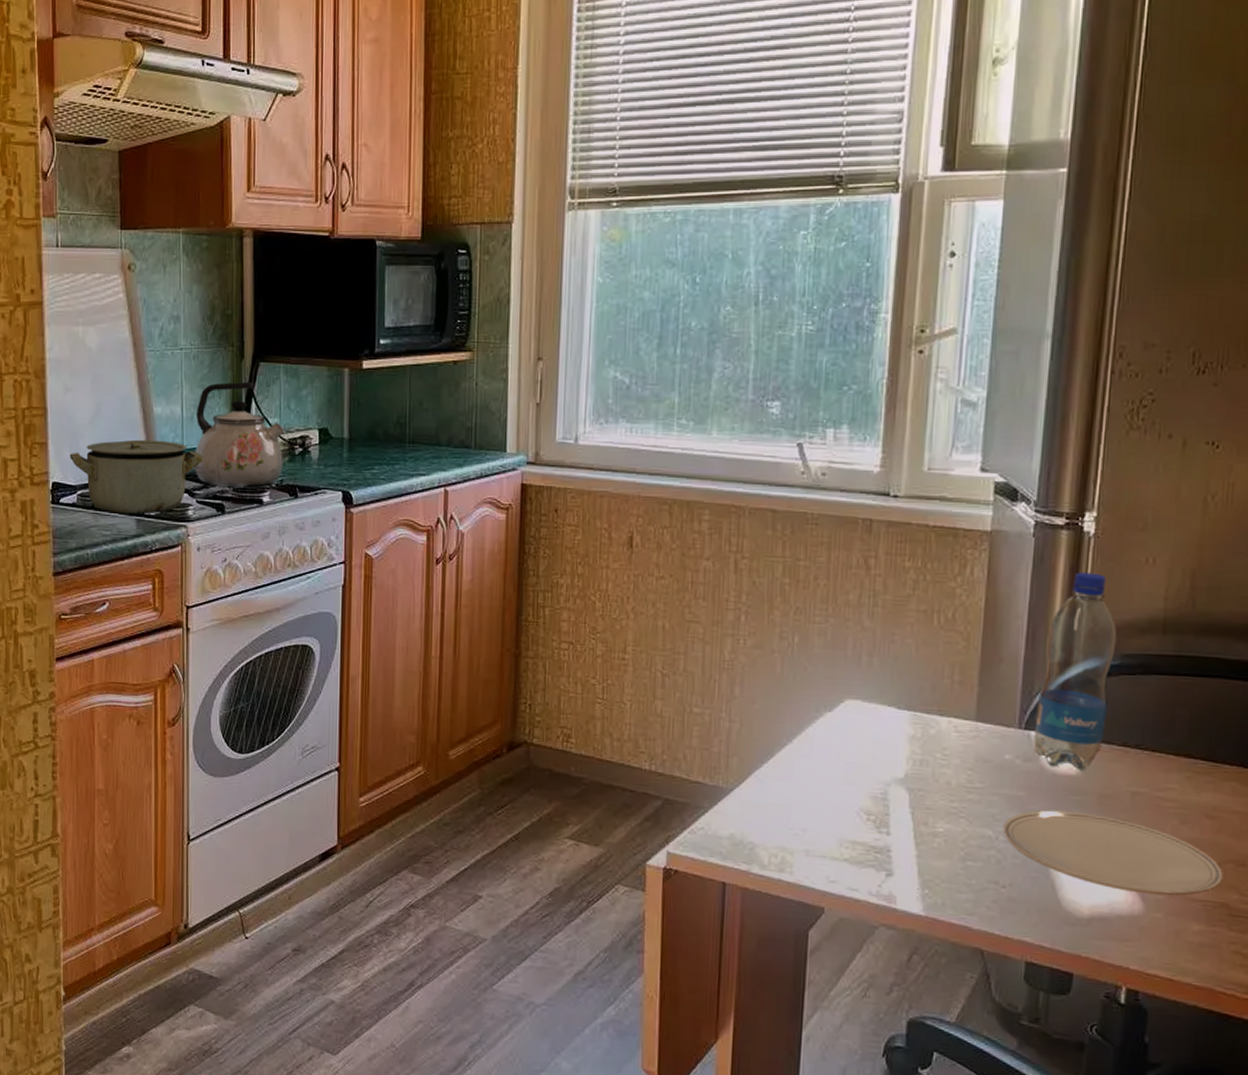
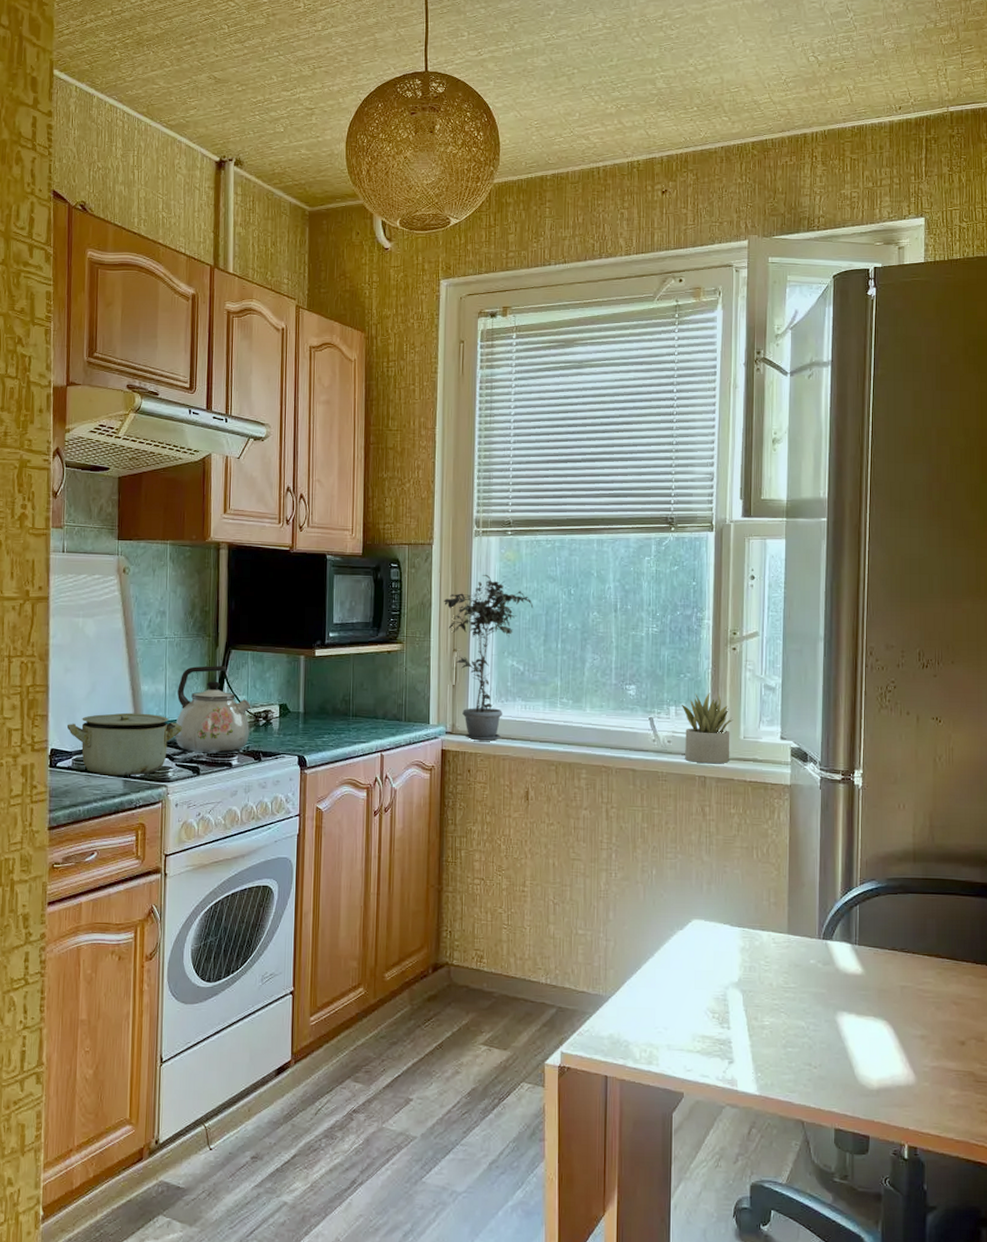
potted plant: none [526,259,645,475] -> present [444,574,534,742]
succulent plant: none [842,410,916,503] -> present [681,692,734,764]
plate: present [1002,810,1223,896] -> none [812,1003,968,1068]
bottle: present [1033,572,1118,771] -> none [830,816,883,971]

